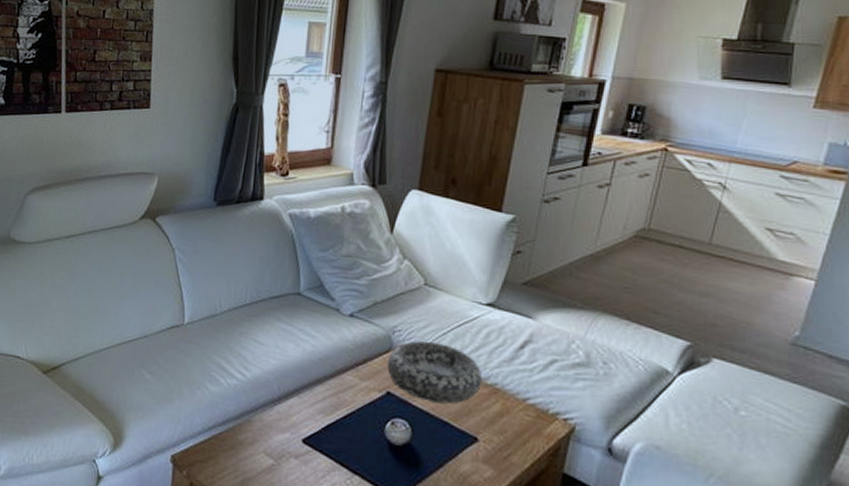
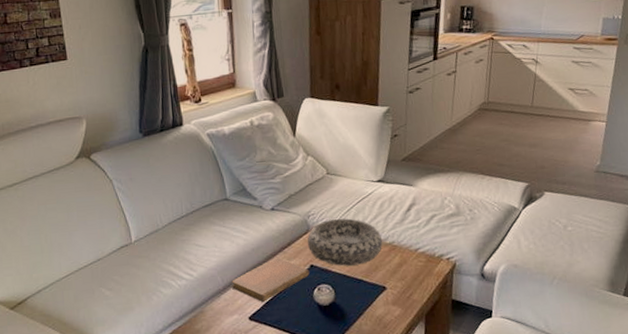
notebook: none [287,373,385,425] -> present [231,256,310,302]

